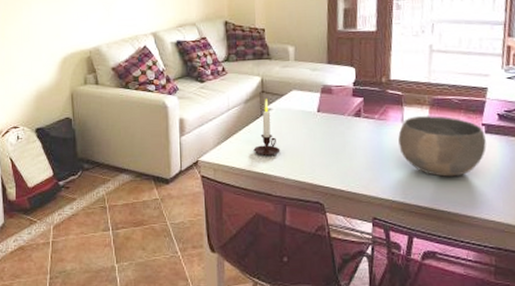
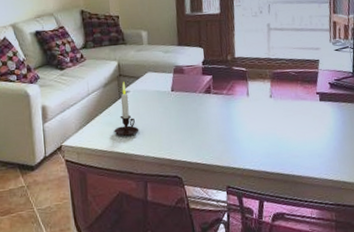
bowl: present [398,116,486,177] -> none [245,88,322,143]

